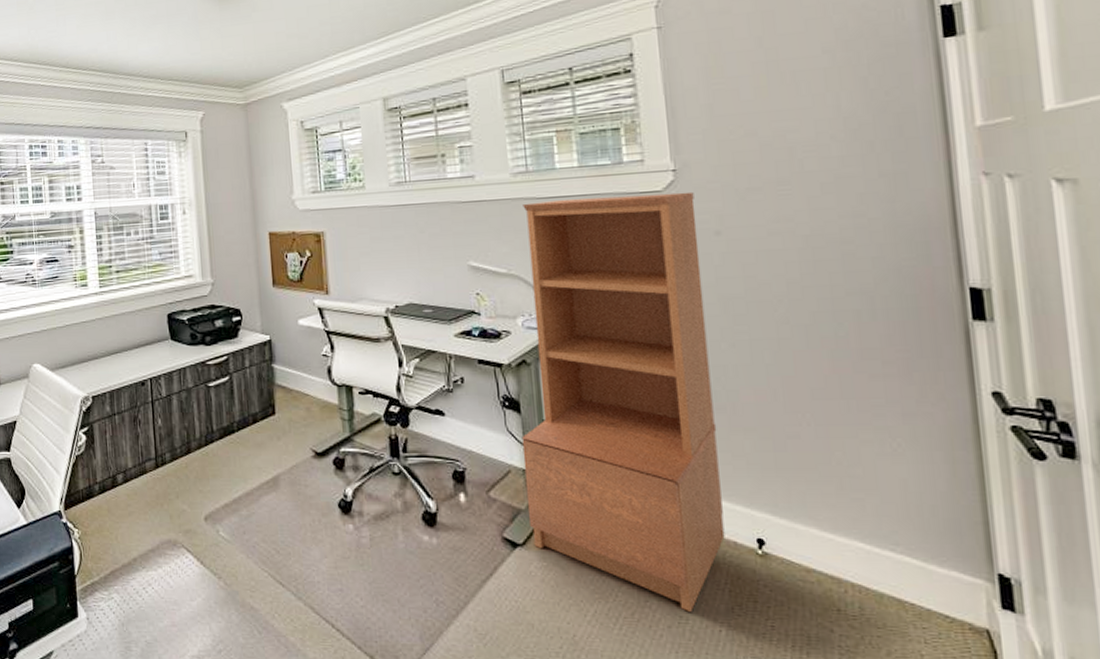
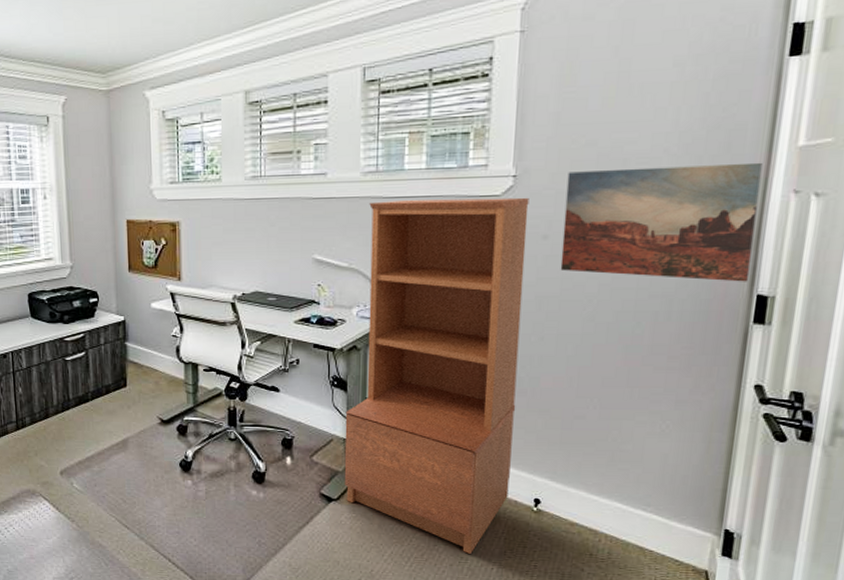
wall art: none [731,145,956,274] -> present [560,162,763,282]

